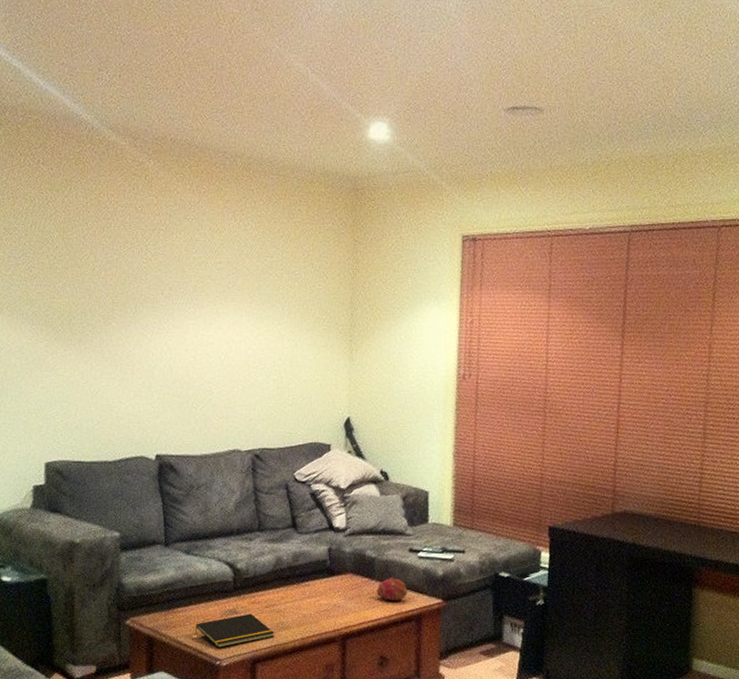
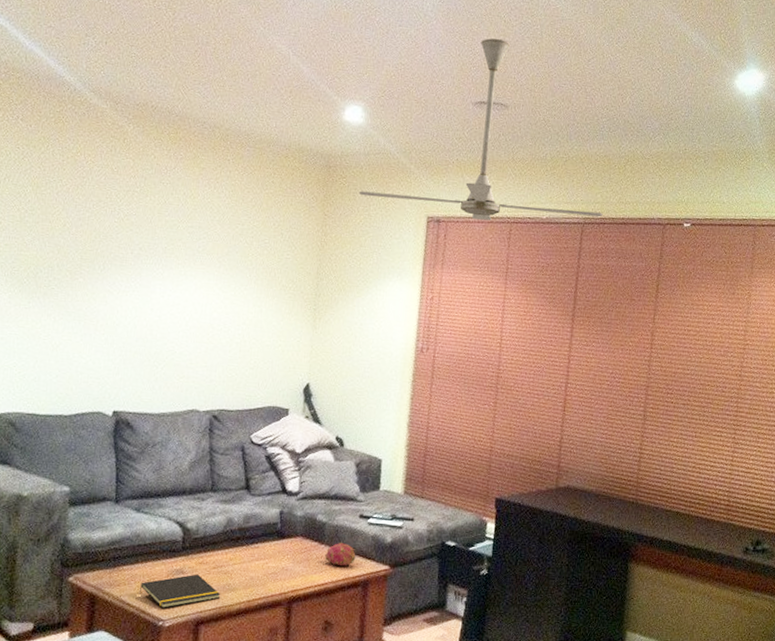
ceiling fan: none [389,36,652,235] -> present [358,38,603,221]

